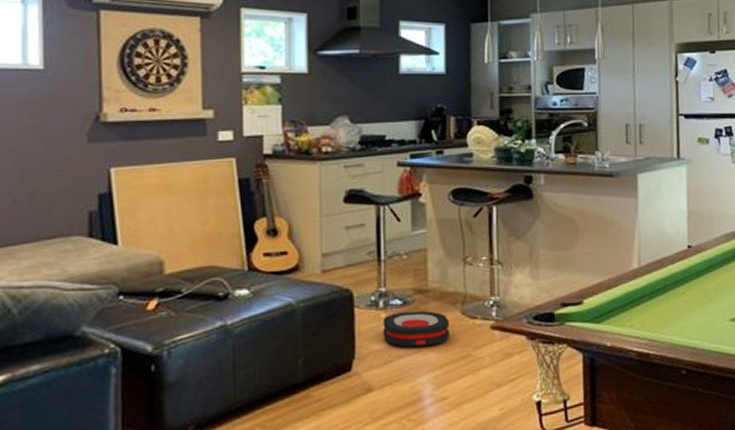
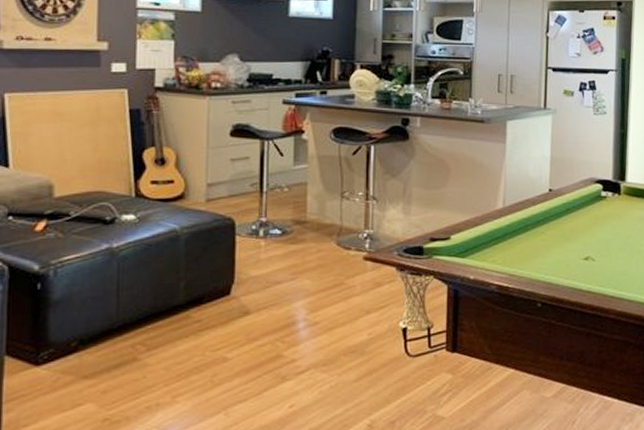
robot vacuum: present [383,311,450,347] -> none [262,241,326,274]

